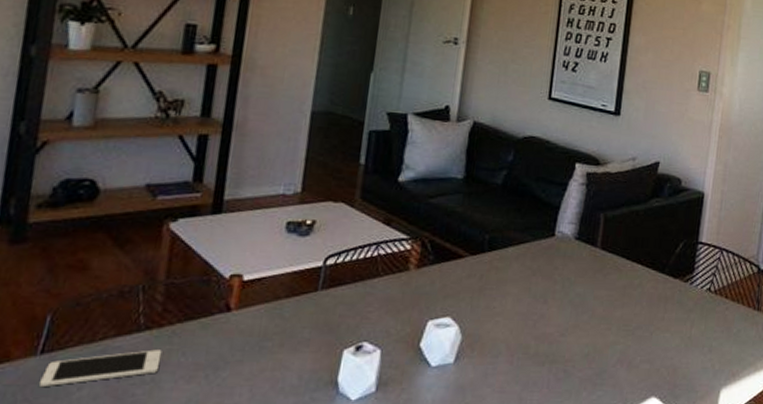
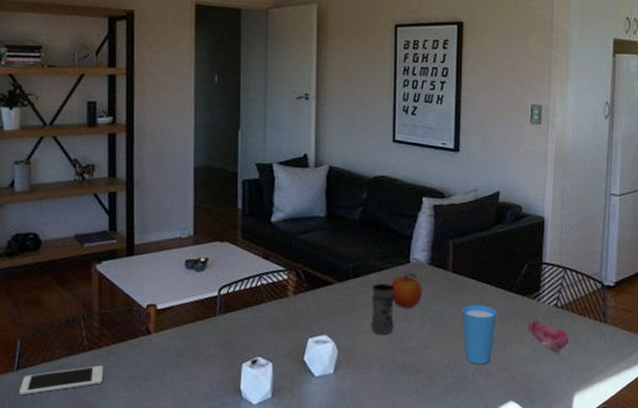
jar: none [503,259,535,318] -> present [371,284,394,334]
fruit: none [531,248,566,288] -> present [391,273,422,308]
cup: none [607,286,646,354] -> present [461,305,497,364]
flower: none [677,303,720,345] -> present [528,317,569,355]

